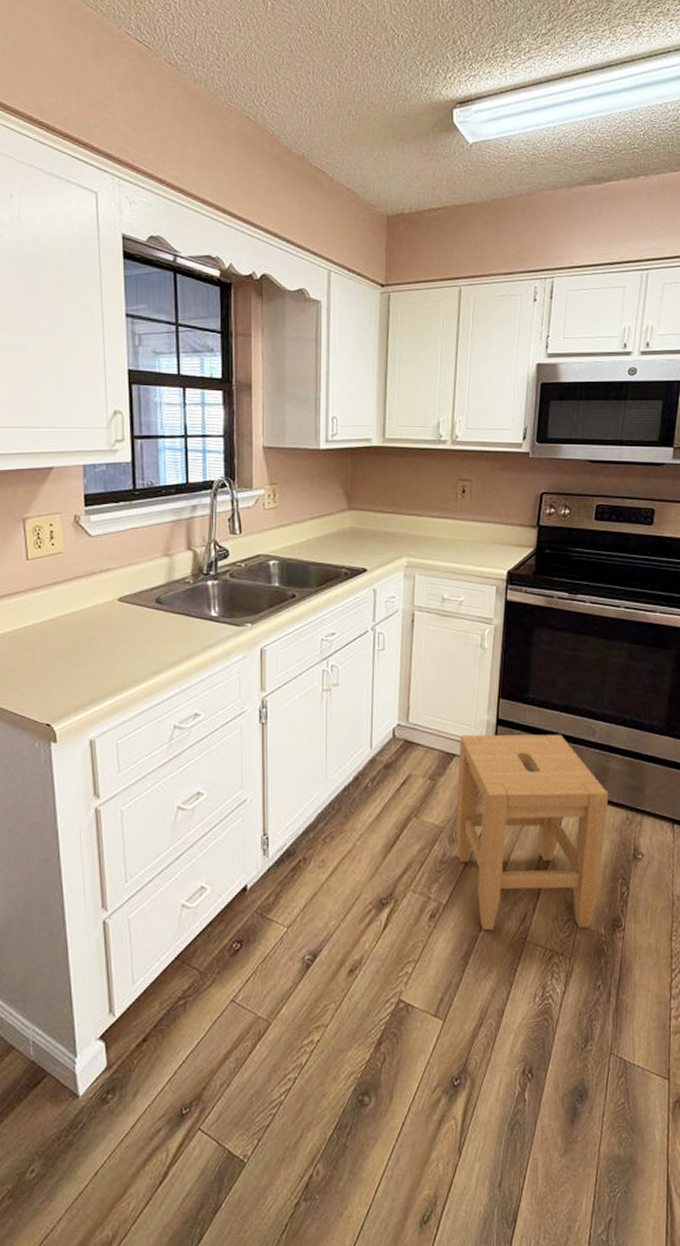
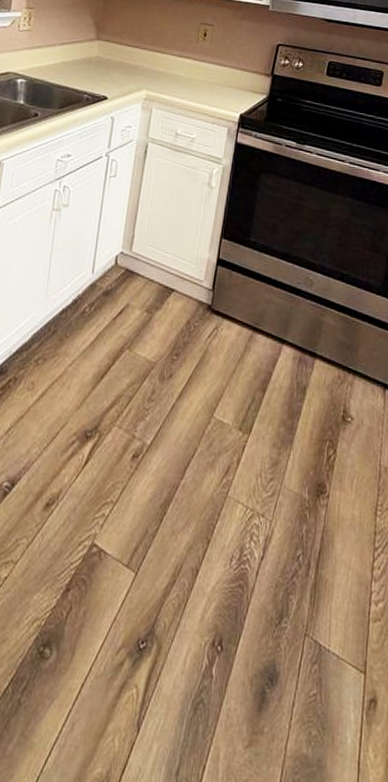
stool: present [455,734,609,931] -> none [166,270,322,490]

